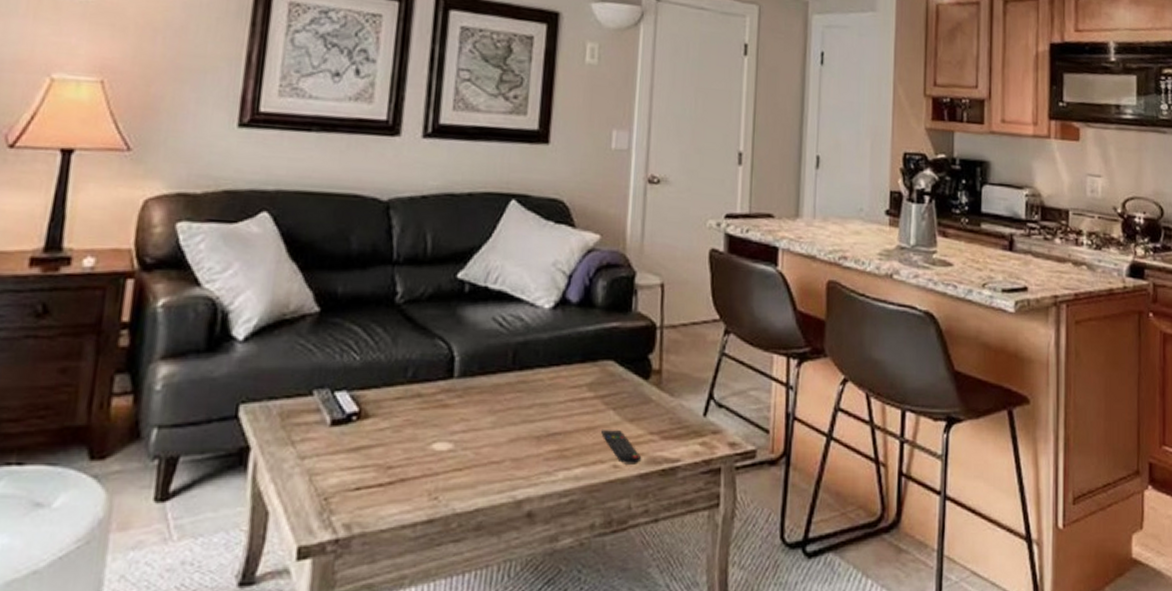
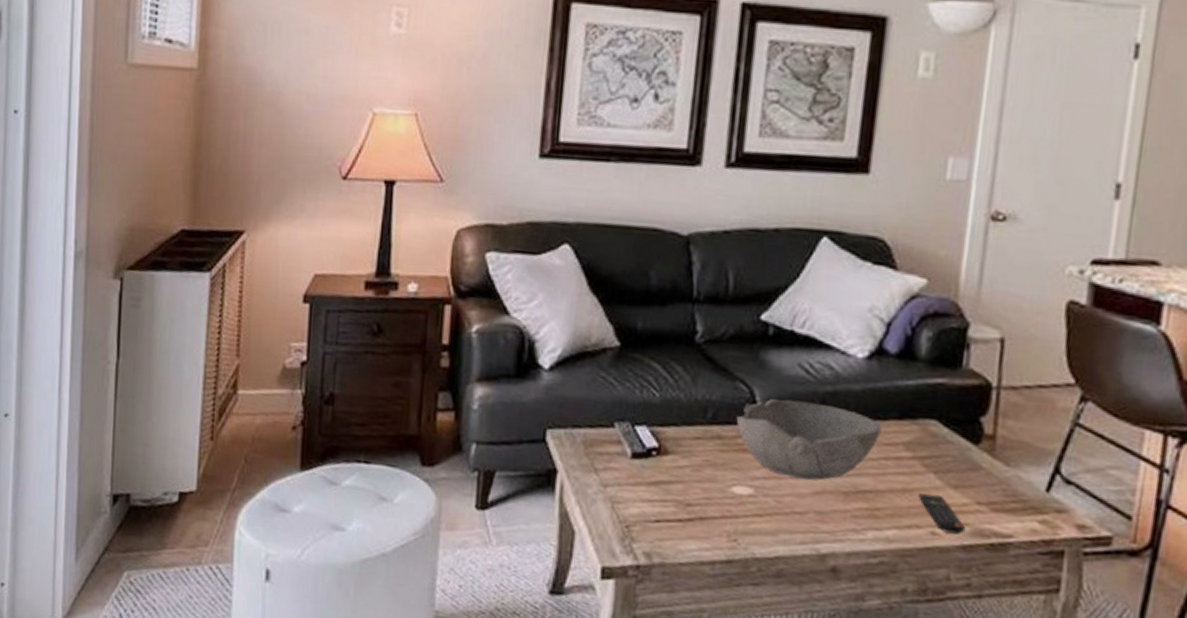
bowl: none [435,352,567,428] -> present [736,399,882,481]

